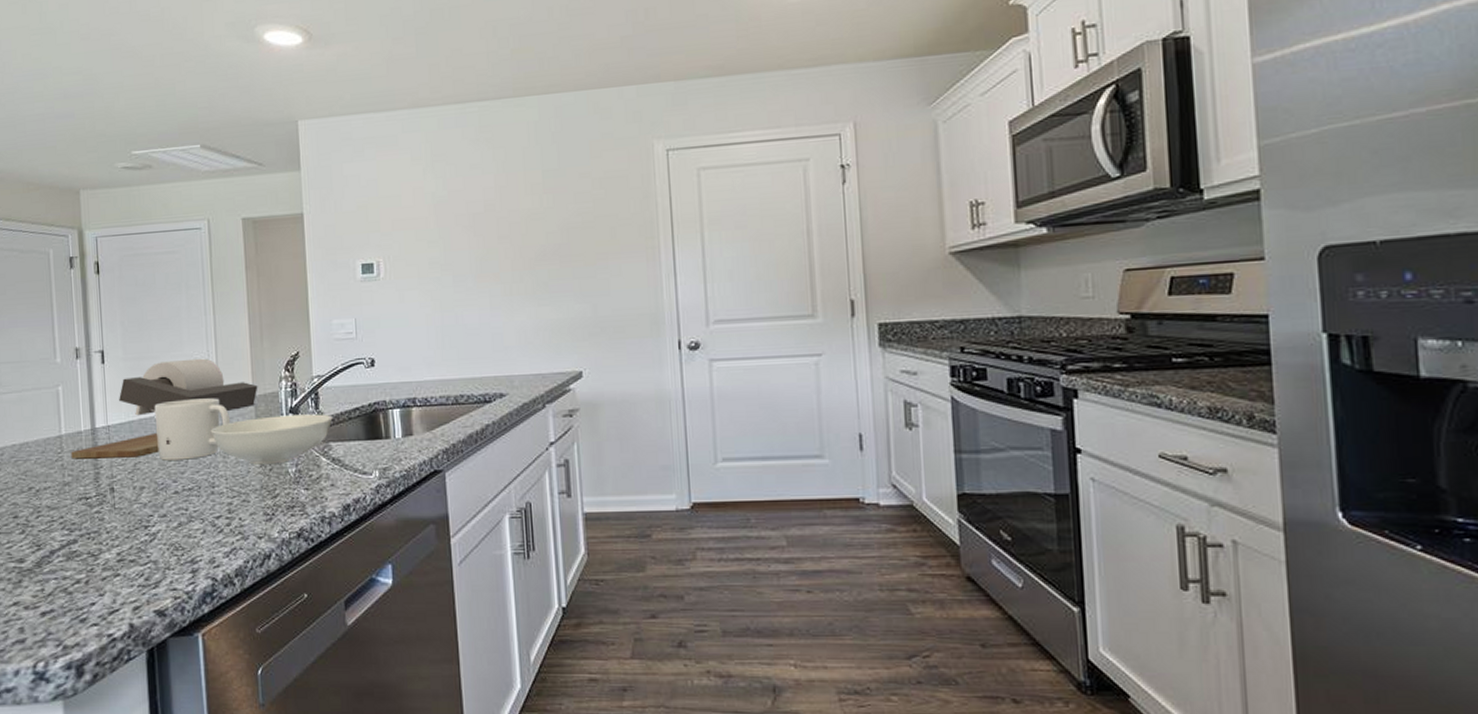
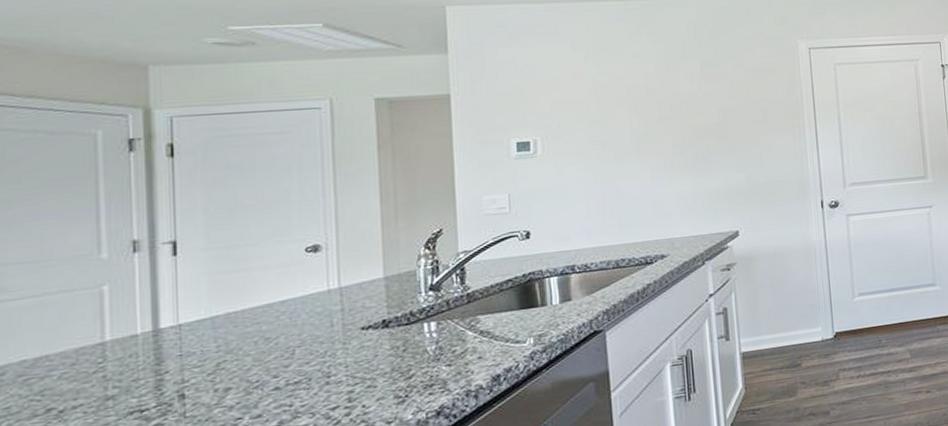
cutting board: present [71,432,159,459] -> none [119,325,254,368]
paper towel holder: present [119,358,258,416] -> none [197,241,391,310]
mug: present [154,398,231,461] -> none [248,282,354,356]
bowl: present [210,414,333,465] -> none [326,288,481,348]

